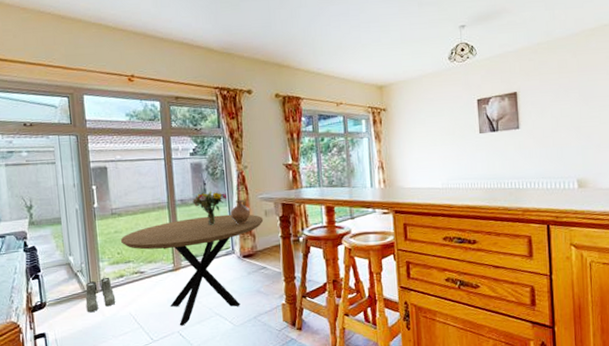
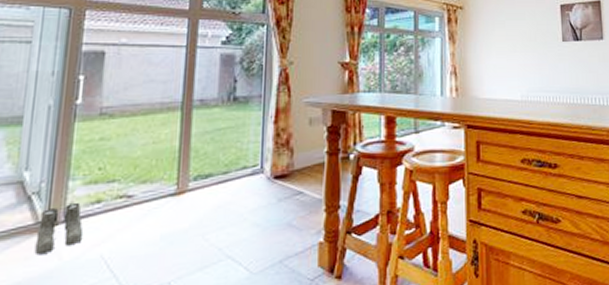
dining table: present [120,214,264,326] -> none [105,121,307,275]
bouquet: present [192,190,227,226] -> none [216,89,262,135]
ceramic jug: present [230,200,251,225] -> none [264,103,291,135]

